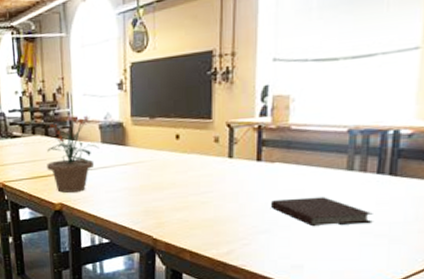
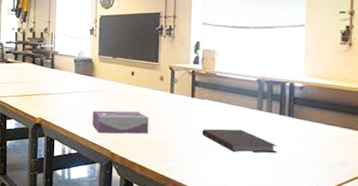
potted plant: present [47,115,100,193] -> none [32,51,73,110]
tissue box: none [126,185,201,217] -> present [92,110,149,135]

